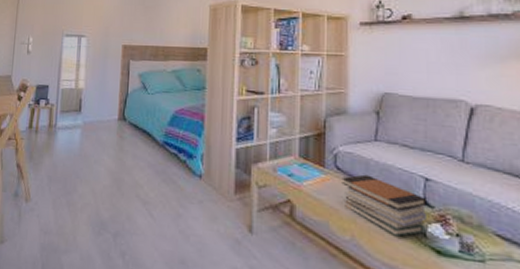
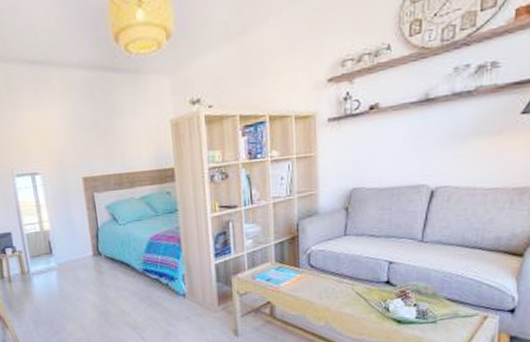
book stack: present [342,174,428,237] -> none [315,267,391,315]

